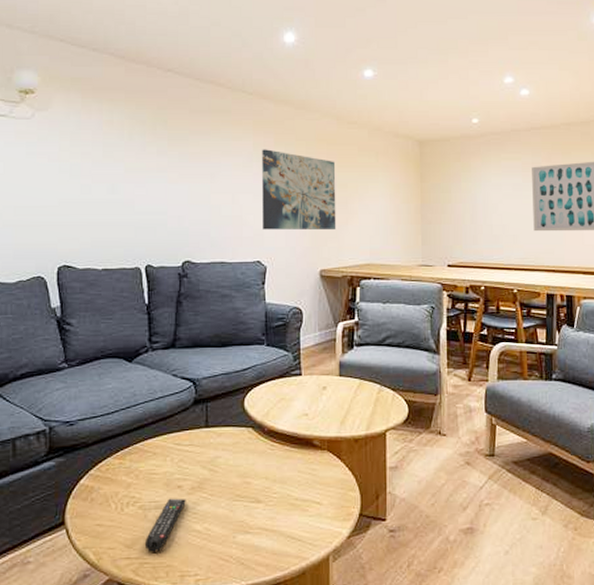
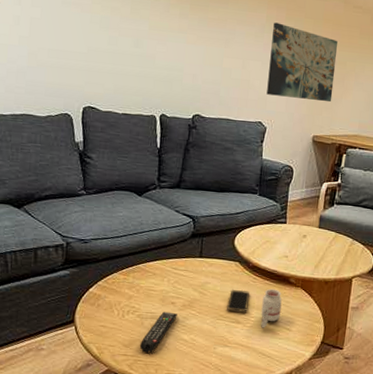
smartphone: none [242,460,268,489] -> present [226,289,250,312]
candle: none [284,455,307,505] -> present [261,288,282,328]

